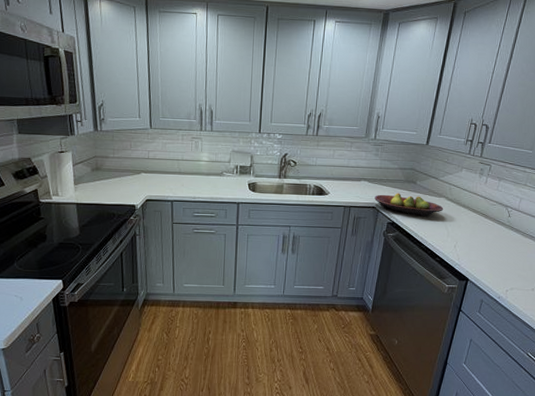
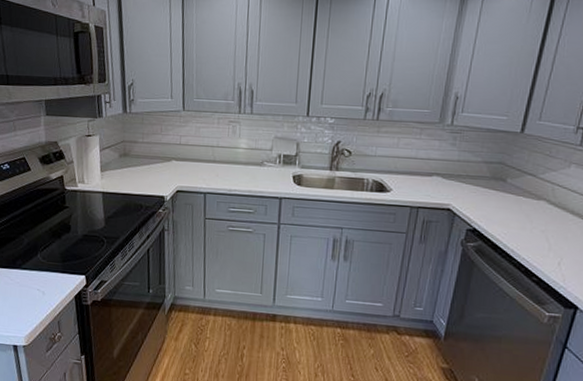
fruit bowl: present [375,193,444,217] -> none [450,192,544,224]

